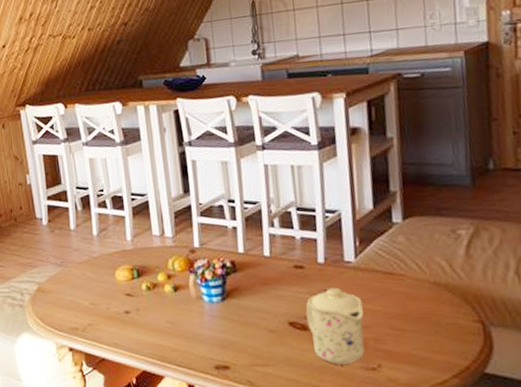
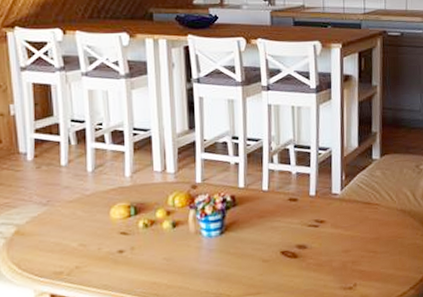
mug: present [305,287,365,365] -> none [296,217,345,287]

